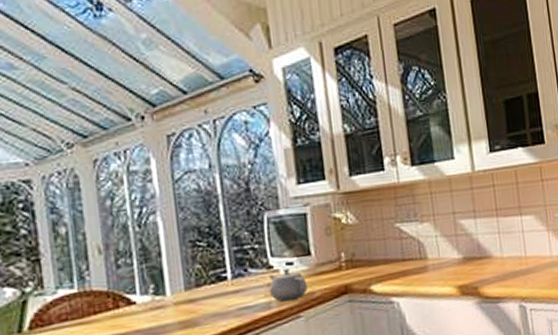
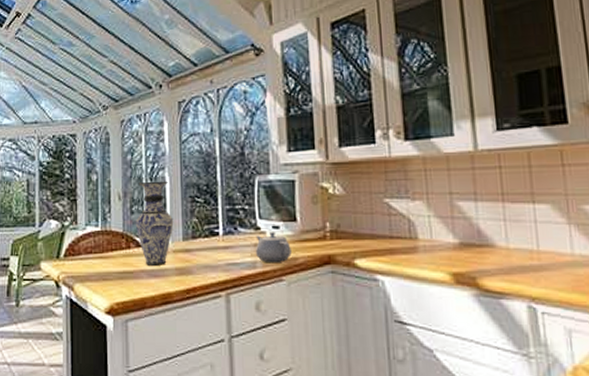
vase: none [123,226,173,324] -> present [135,181,174,266]

